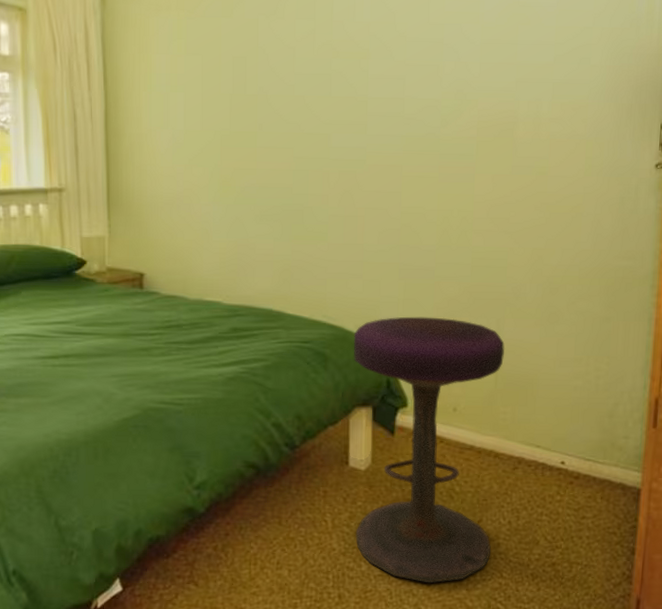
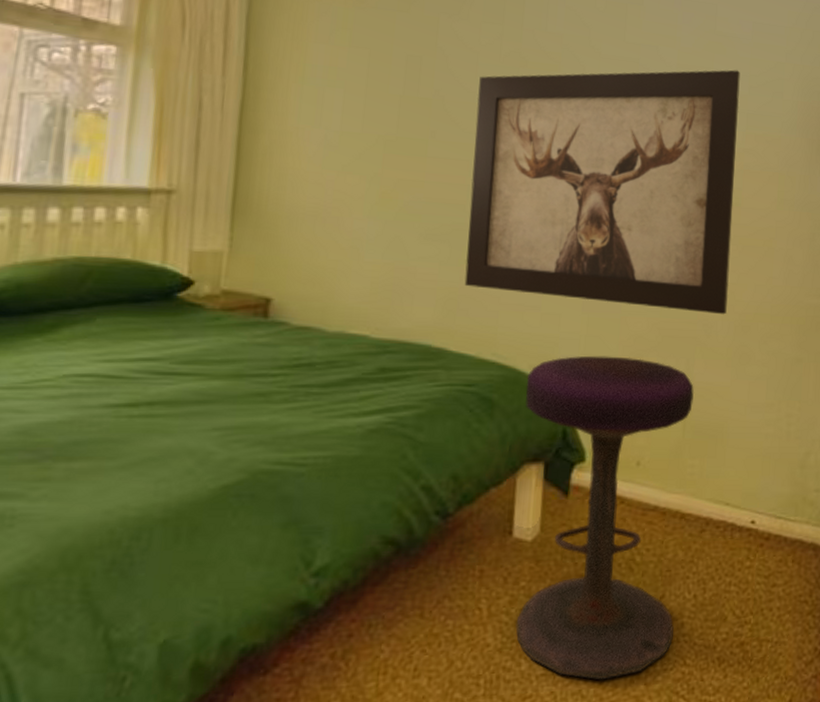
wall art: none [296,40,546,278] -> present [464,70,740,315]

